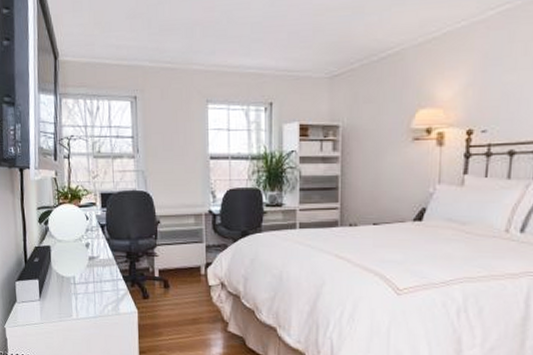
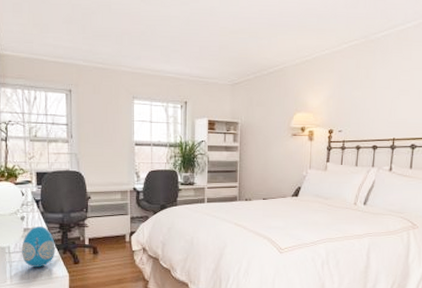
decorative egg: none [87,254,123,301] -> present [22,226,55,267]

